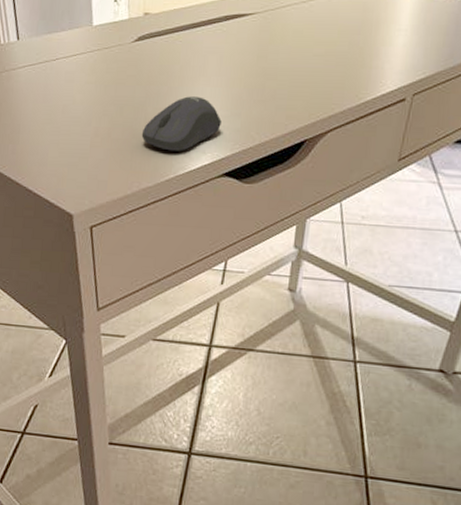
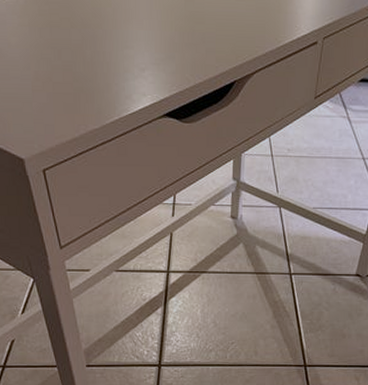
computer mouse: present [141,96,222,151] -> none [82,39,158,94]

